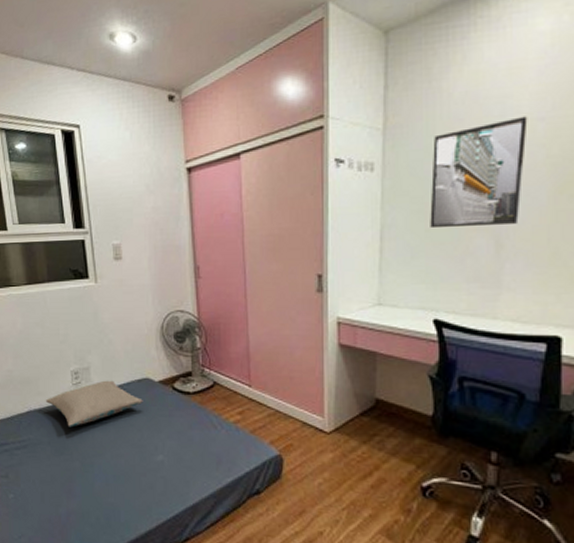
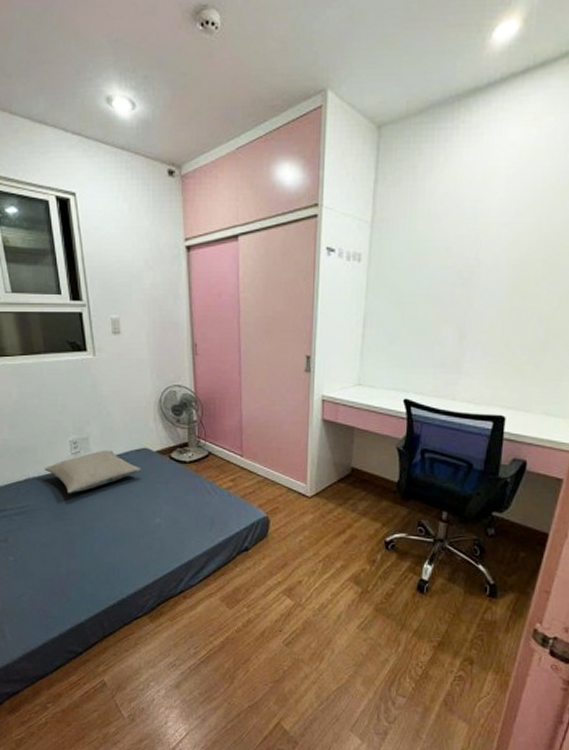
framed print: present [430,116,528,229] -> none [406,220,495,318]

